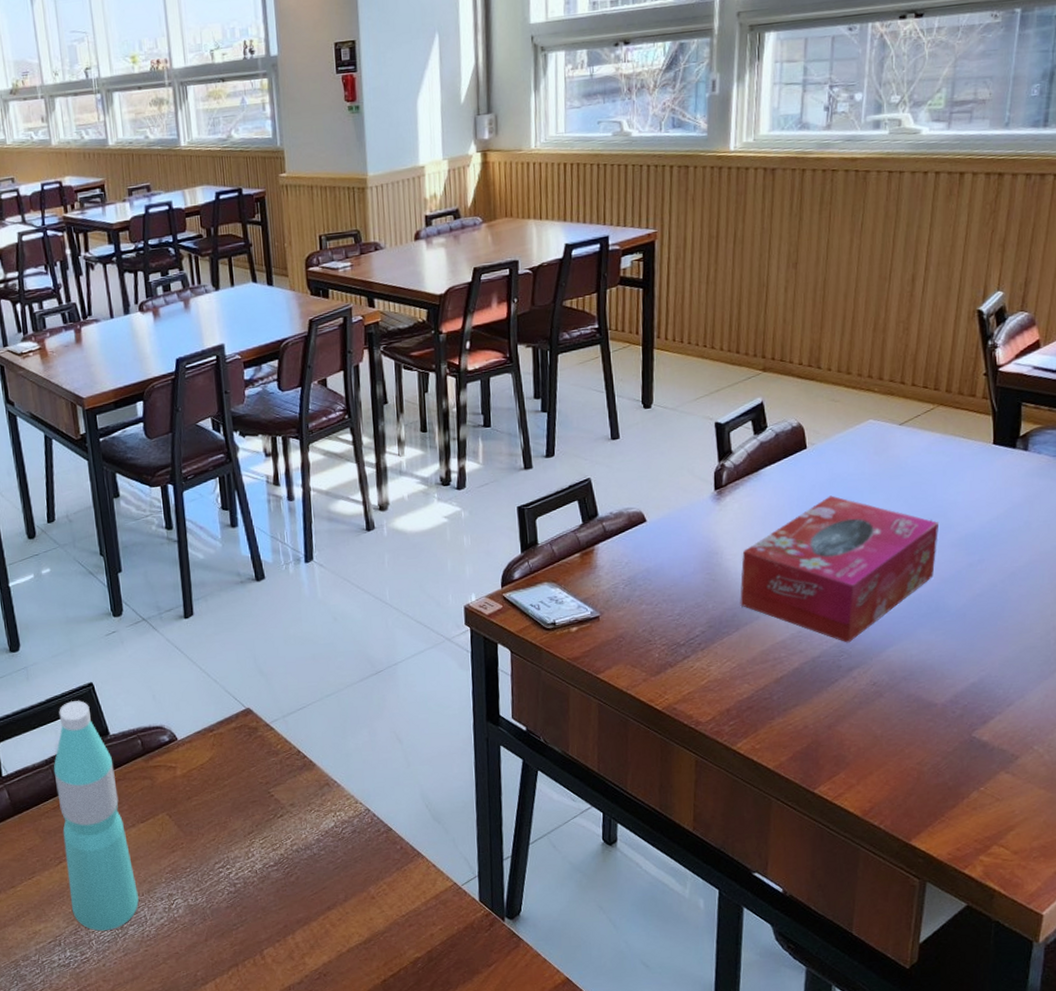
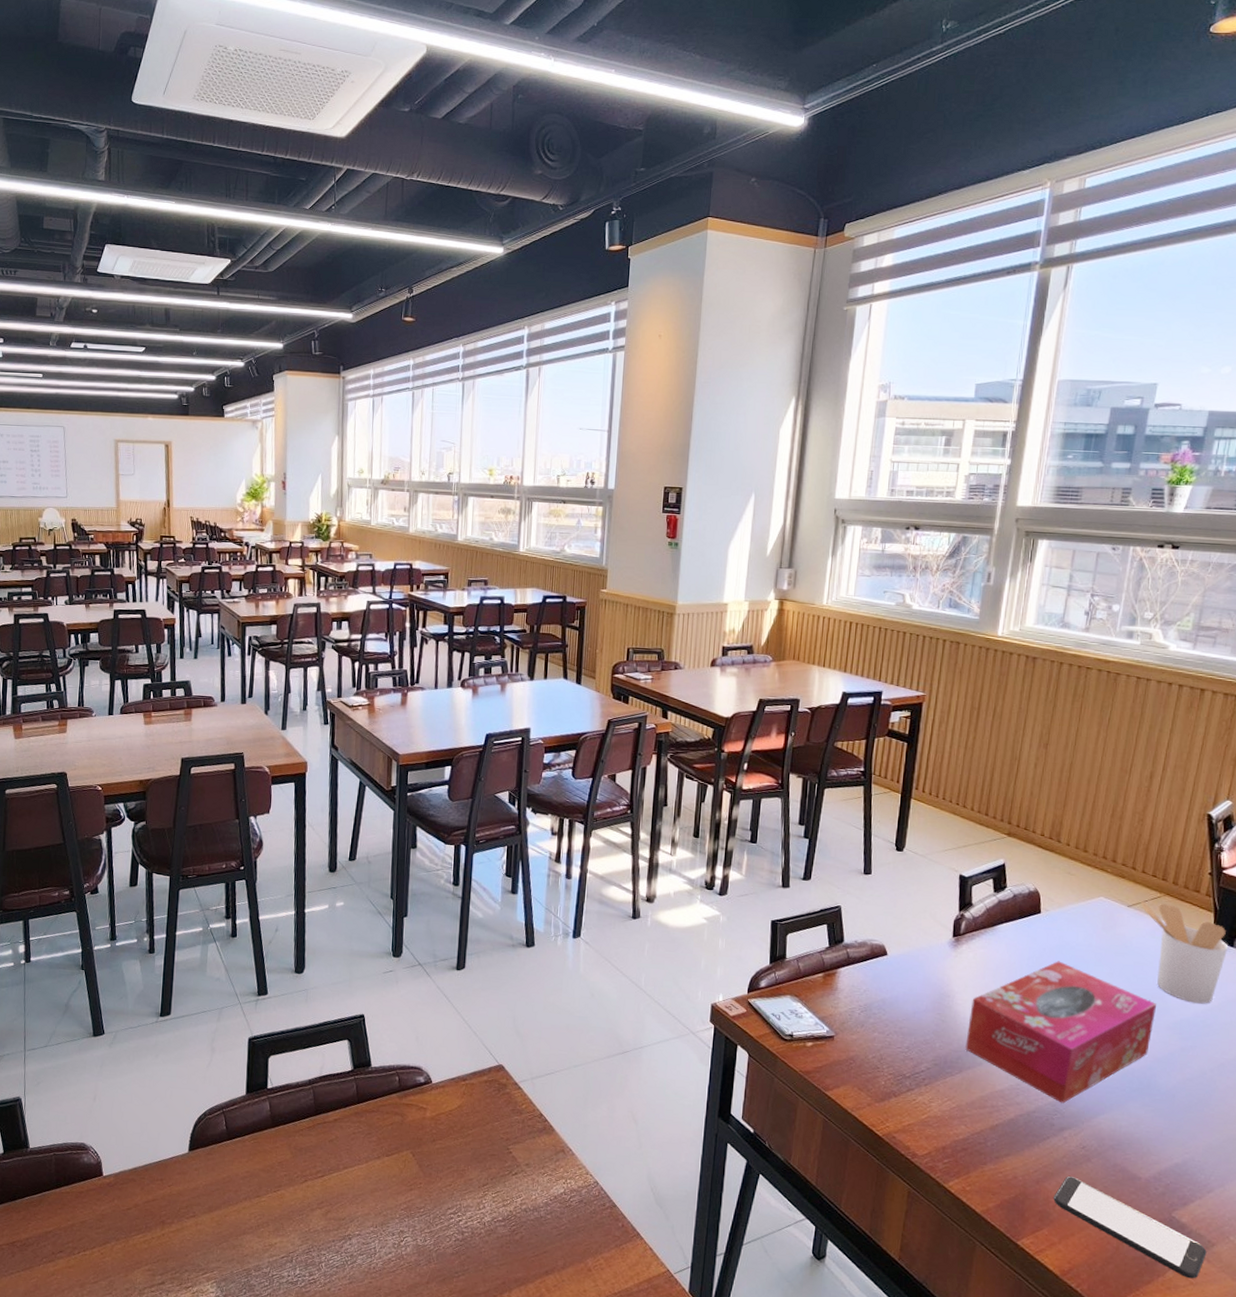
water bottle: present [53,700,139,932] -> none [308,1028,372,1256]
smartphone: none [847,715,1011,796] -> present [1053,1175,1207,1279]
utensil holder: none [912,414,1011,515] -> present [1140,900,1229,1004]

